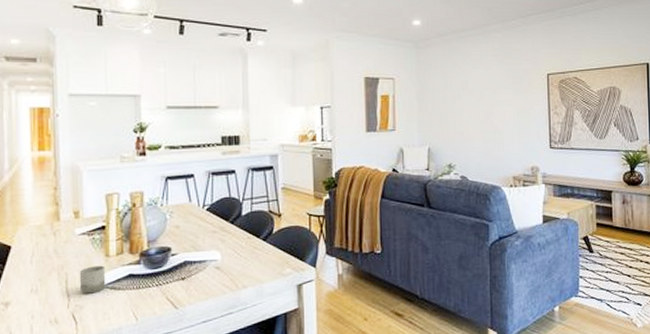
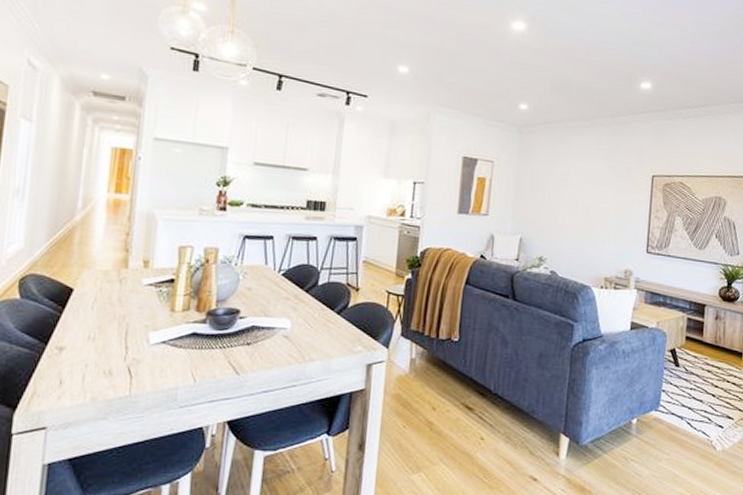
cup: present [79,265,106,294] -> none [139,319,169,349]

